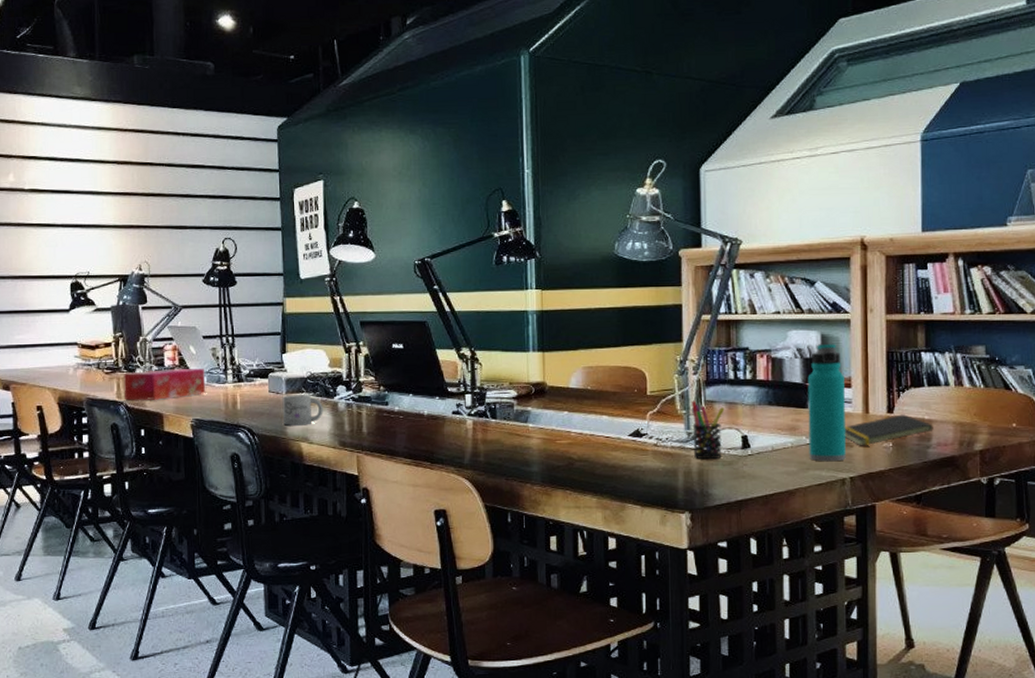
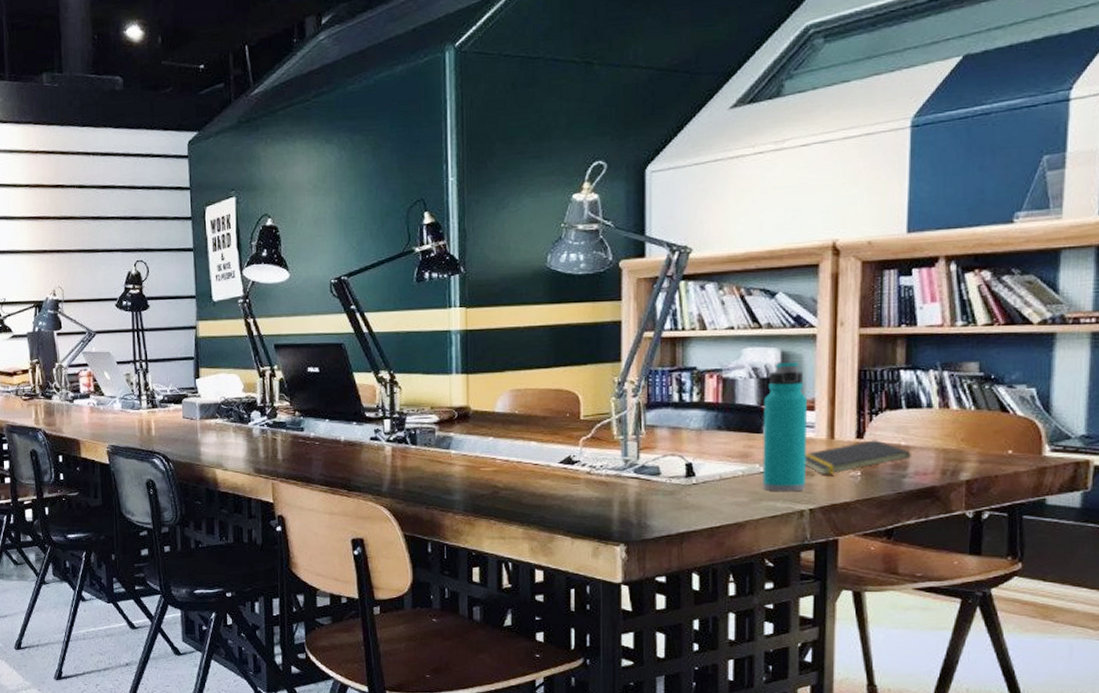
tissue box: present [123,368,206,400] -> none [41,394,121,427]
mug: present [282,394,323,426] -> none [196,419,238,452]
pen holder: present [691,400,725,460] -> none [629,425,667,489]

